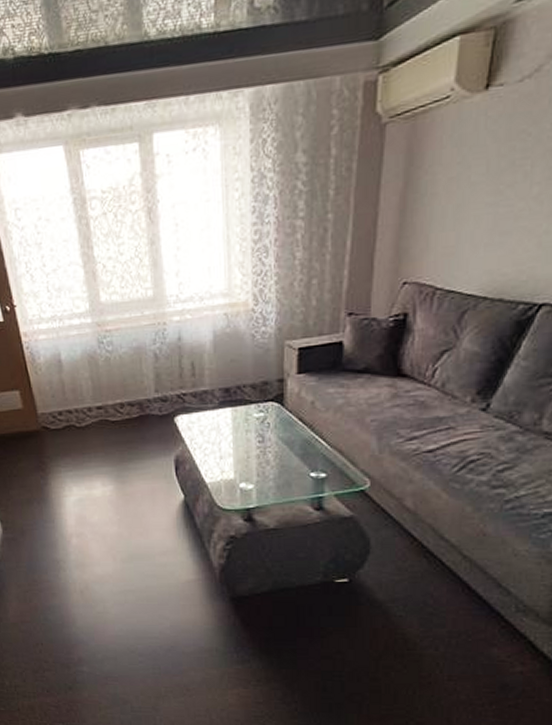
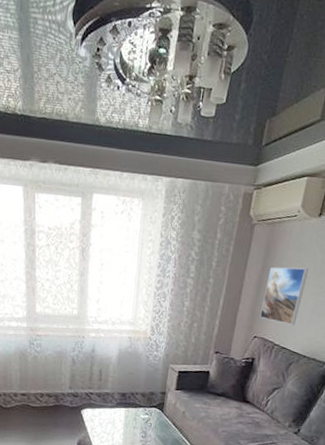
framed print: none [409,170,479,257] -> present [260,267,309,325]

